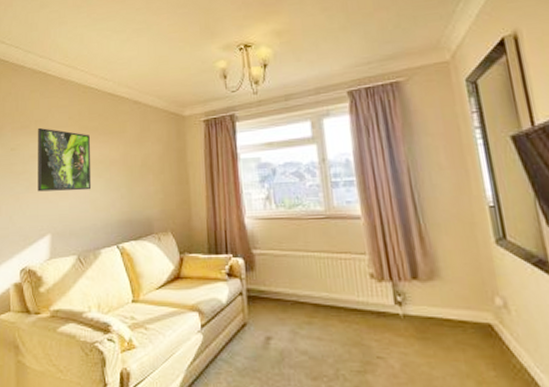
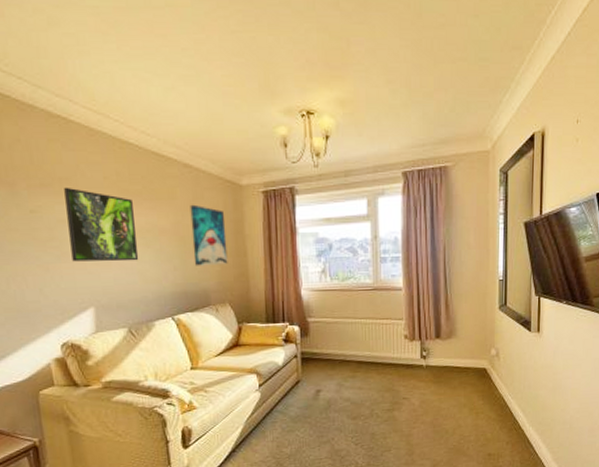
wall art: none [138,136,171,194] -> present [190,204,228,266]

